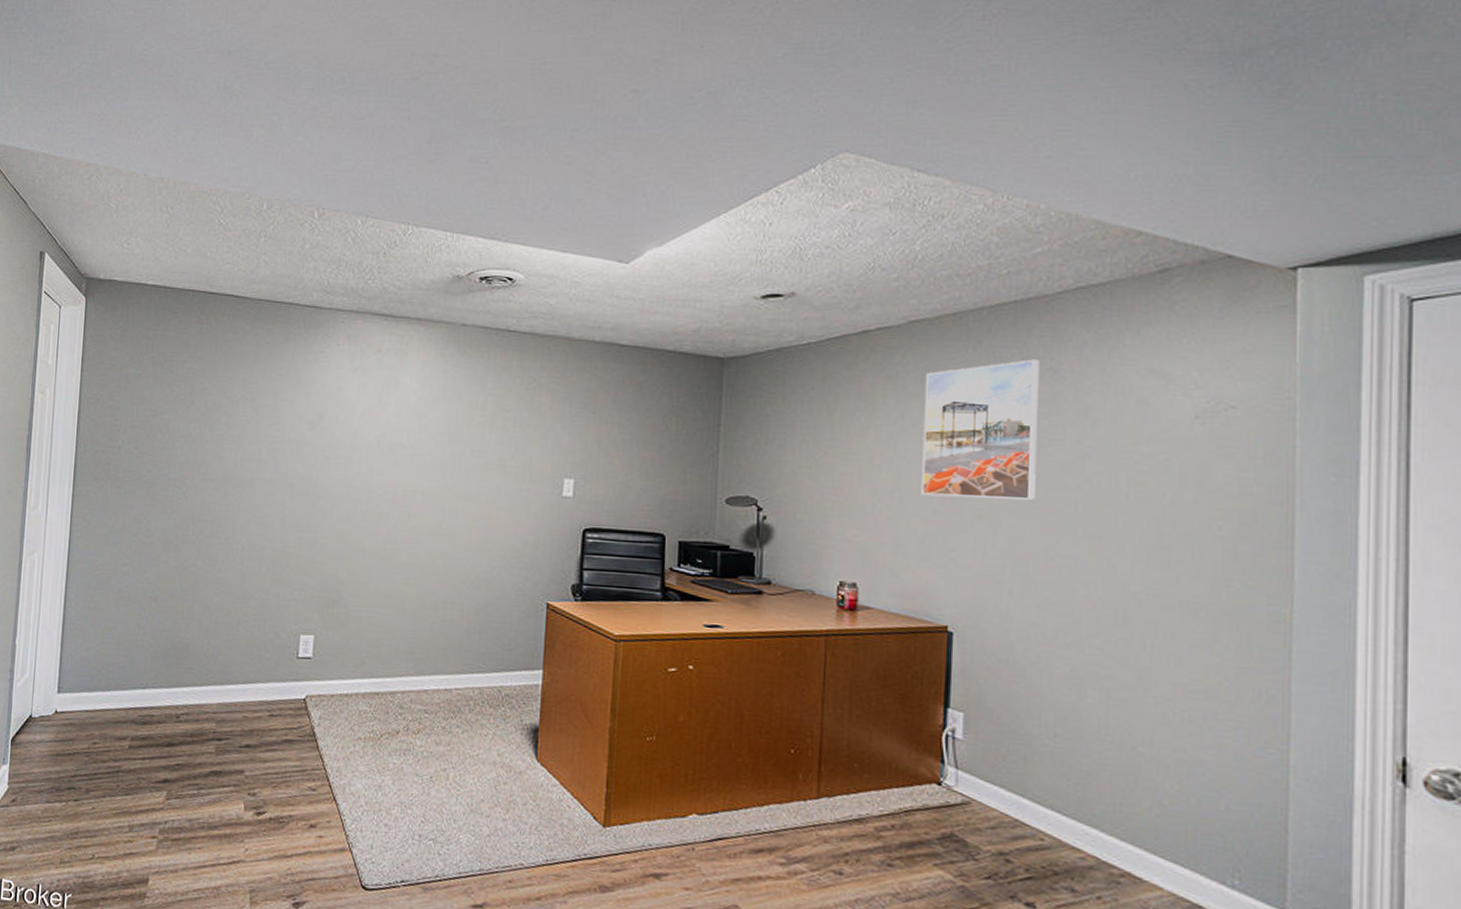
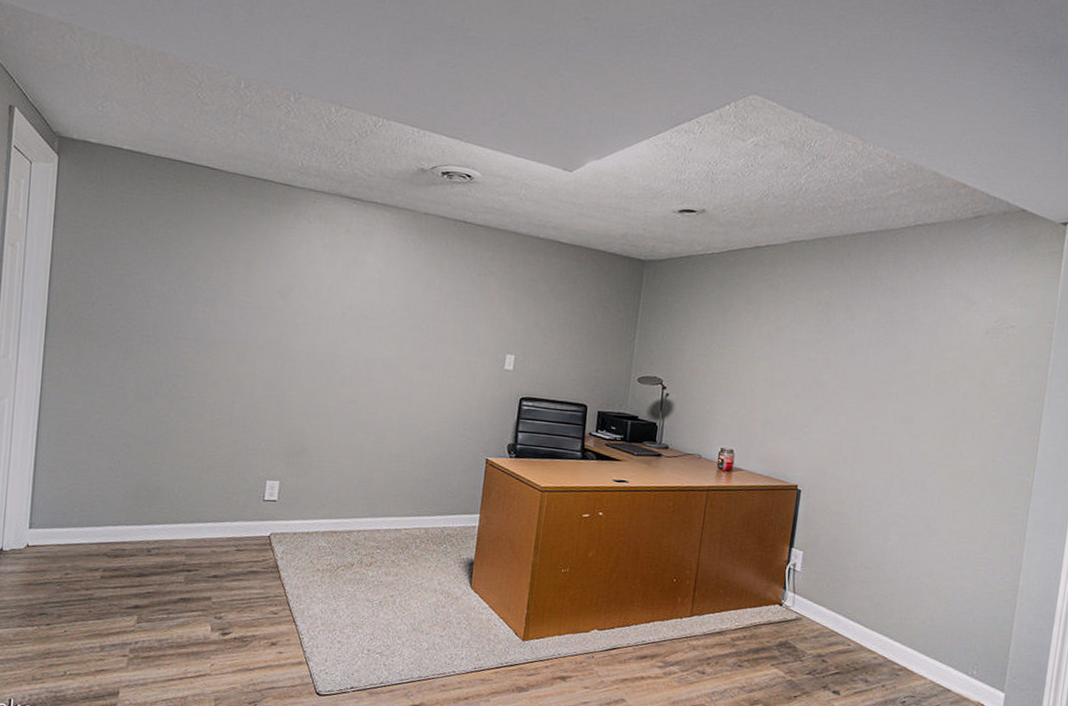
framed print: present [921,359,1039,500] -> none [788,279,883,390]

